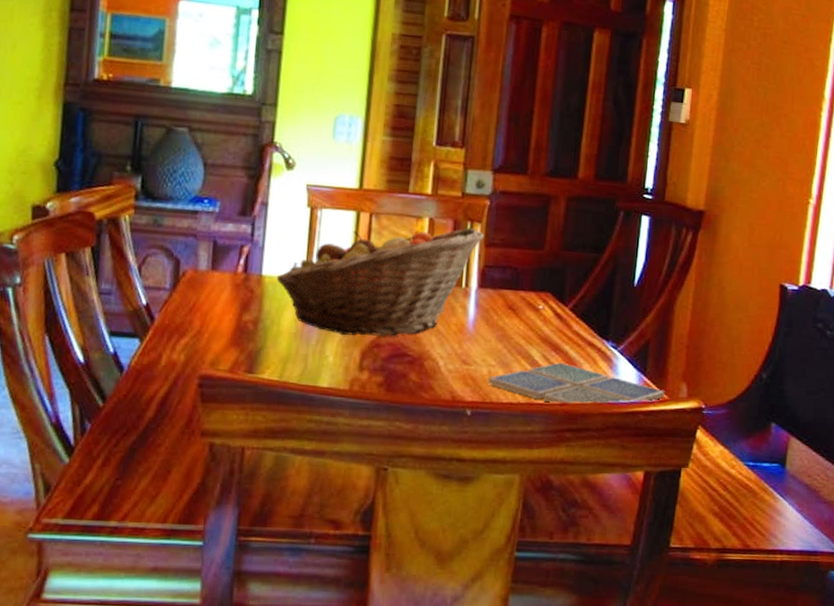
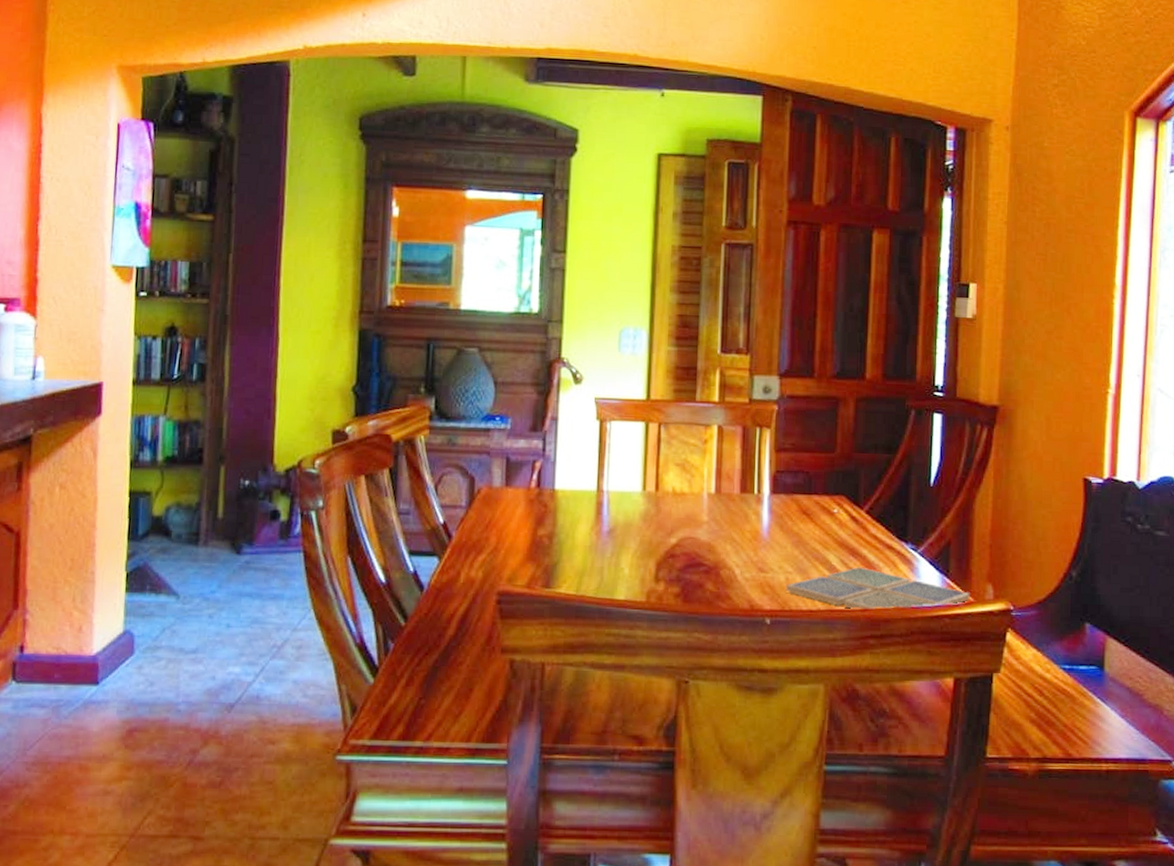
fruit basket: present [276,227,484,337] -> none [569,433,774,546]

